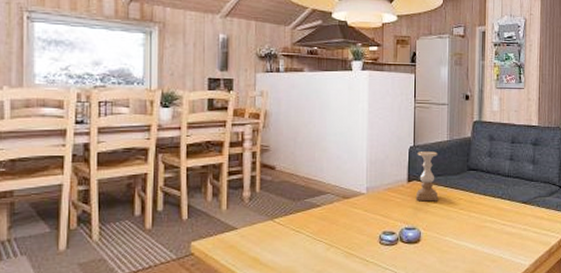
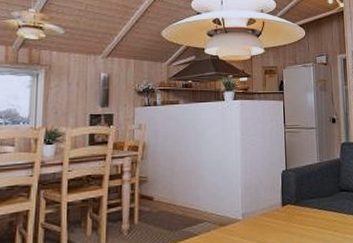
candle holder: present [416,151,439,202] -> none [290,174,313,226]

